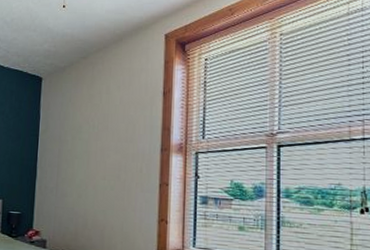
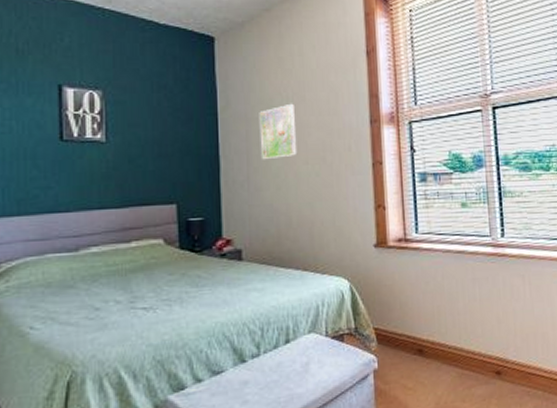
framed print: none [69,130,100,173] -> present [259,103,298,159]

